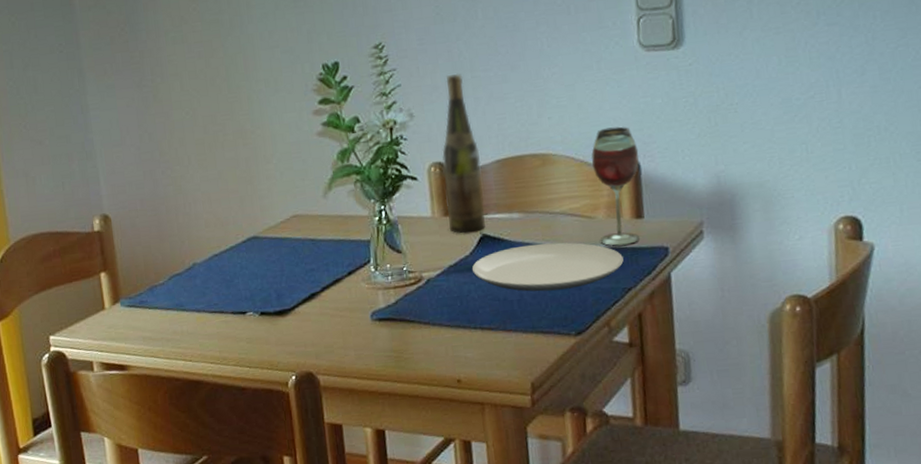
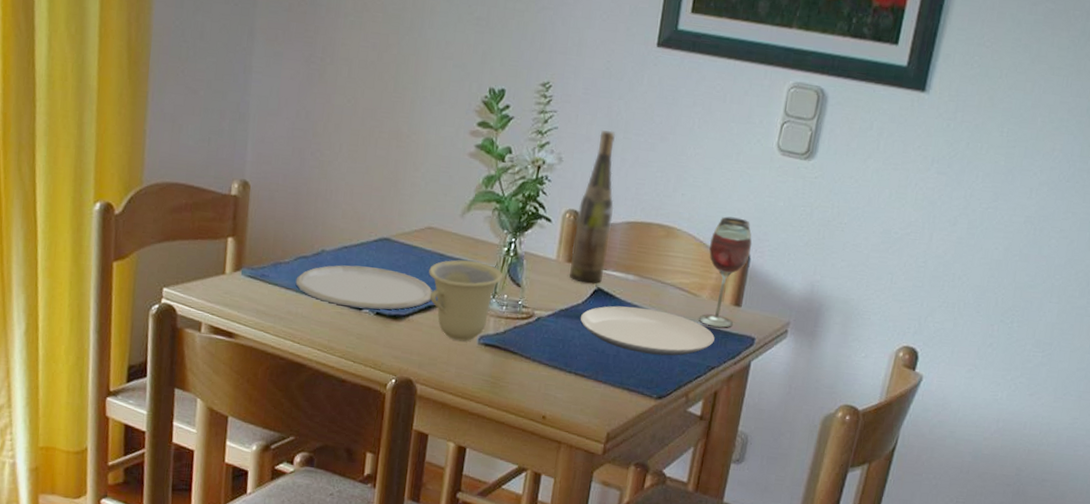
plate: none [174,267,314,314] -> present [295,265,434,310]
cup: none [304,237,381,323] -> present [429,260,503,342]

